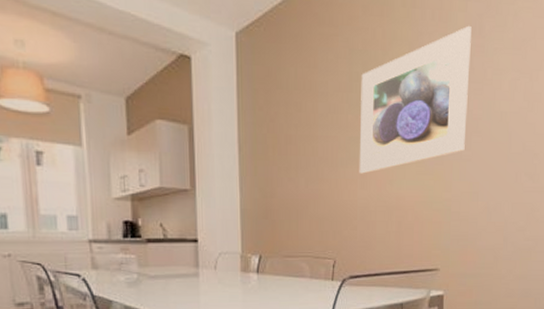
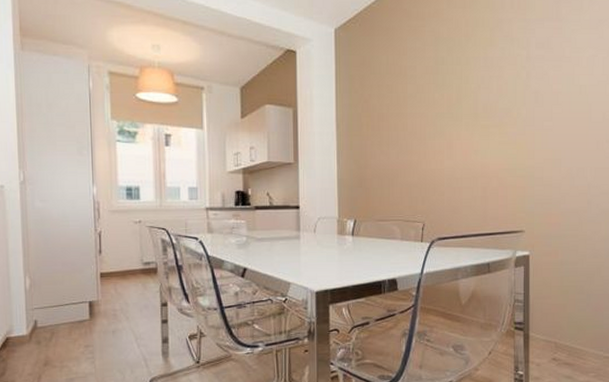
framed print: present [359,25,472,174] -> none [445,11,549,145]

